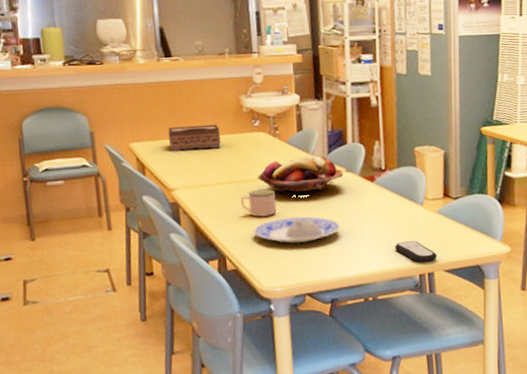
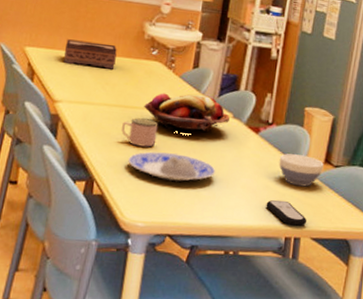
bowl: none [399,193,444,225] -> present [279,153,324,187]

